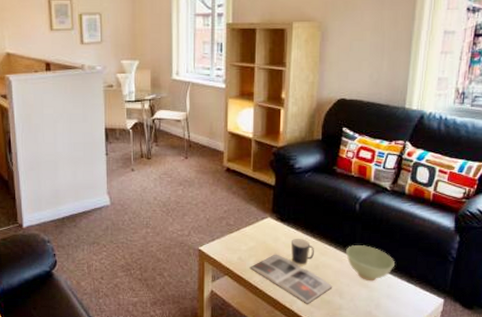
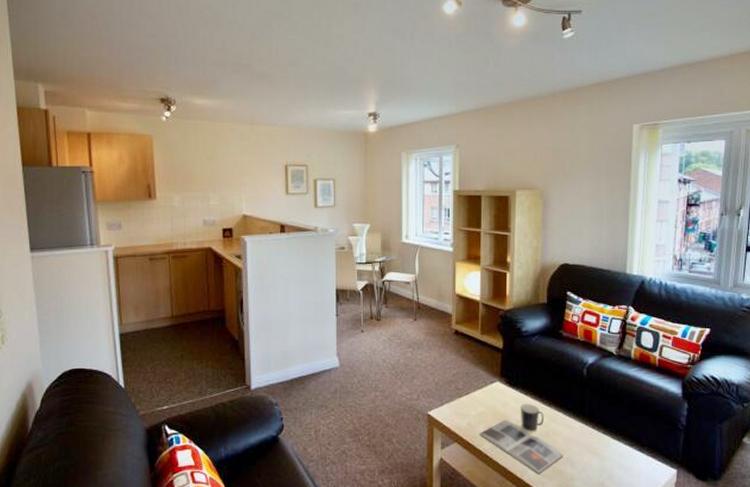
bowl: present [346,245,395,280] -> none [576,412,625,449]

